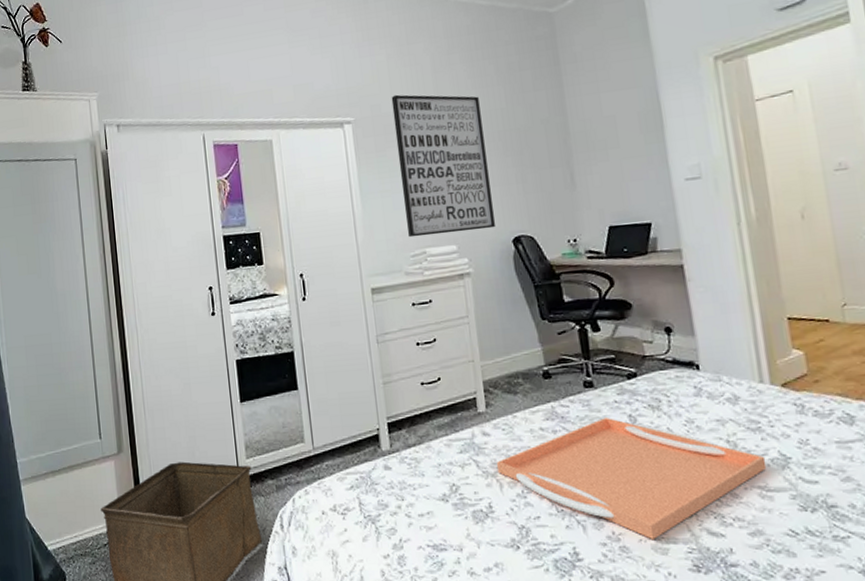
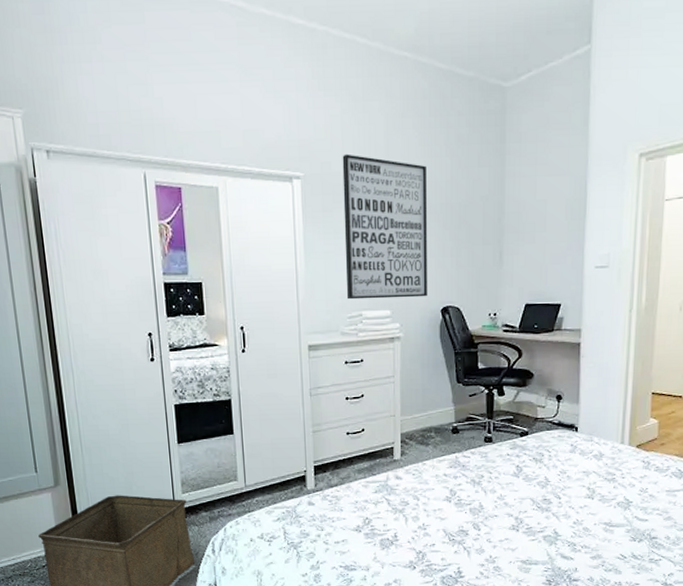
serving tray: present [497,416,767,539] -> none [405,466,614,561]

